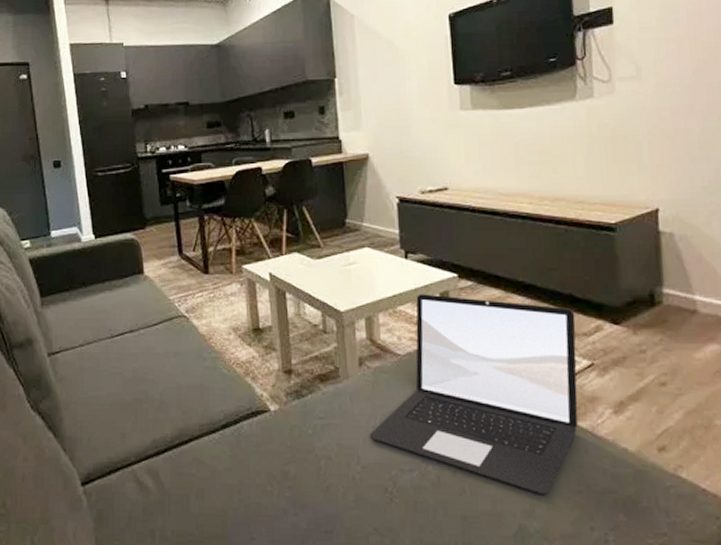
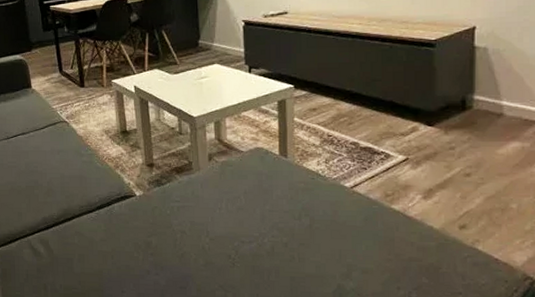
laptop: present [369,294,578,494] -> none [216,102,395,261]

